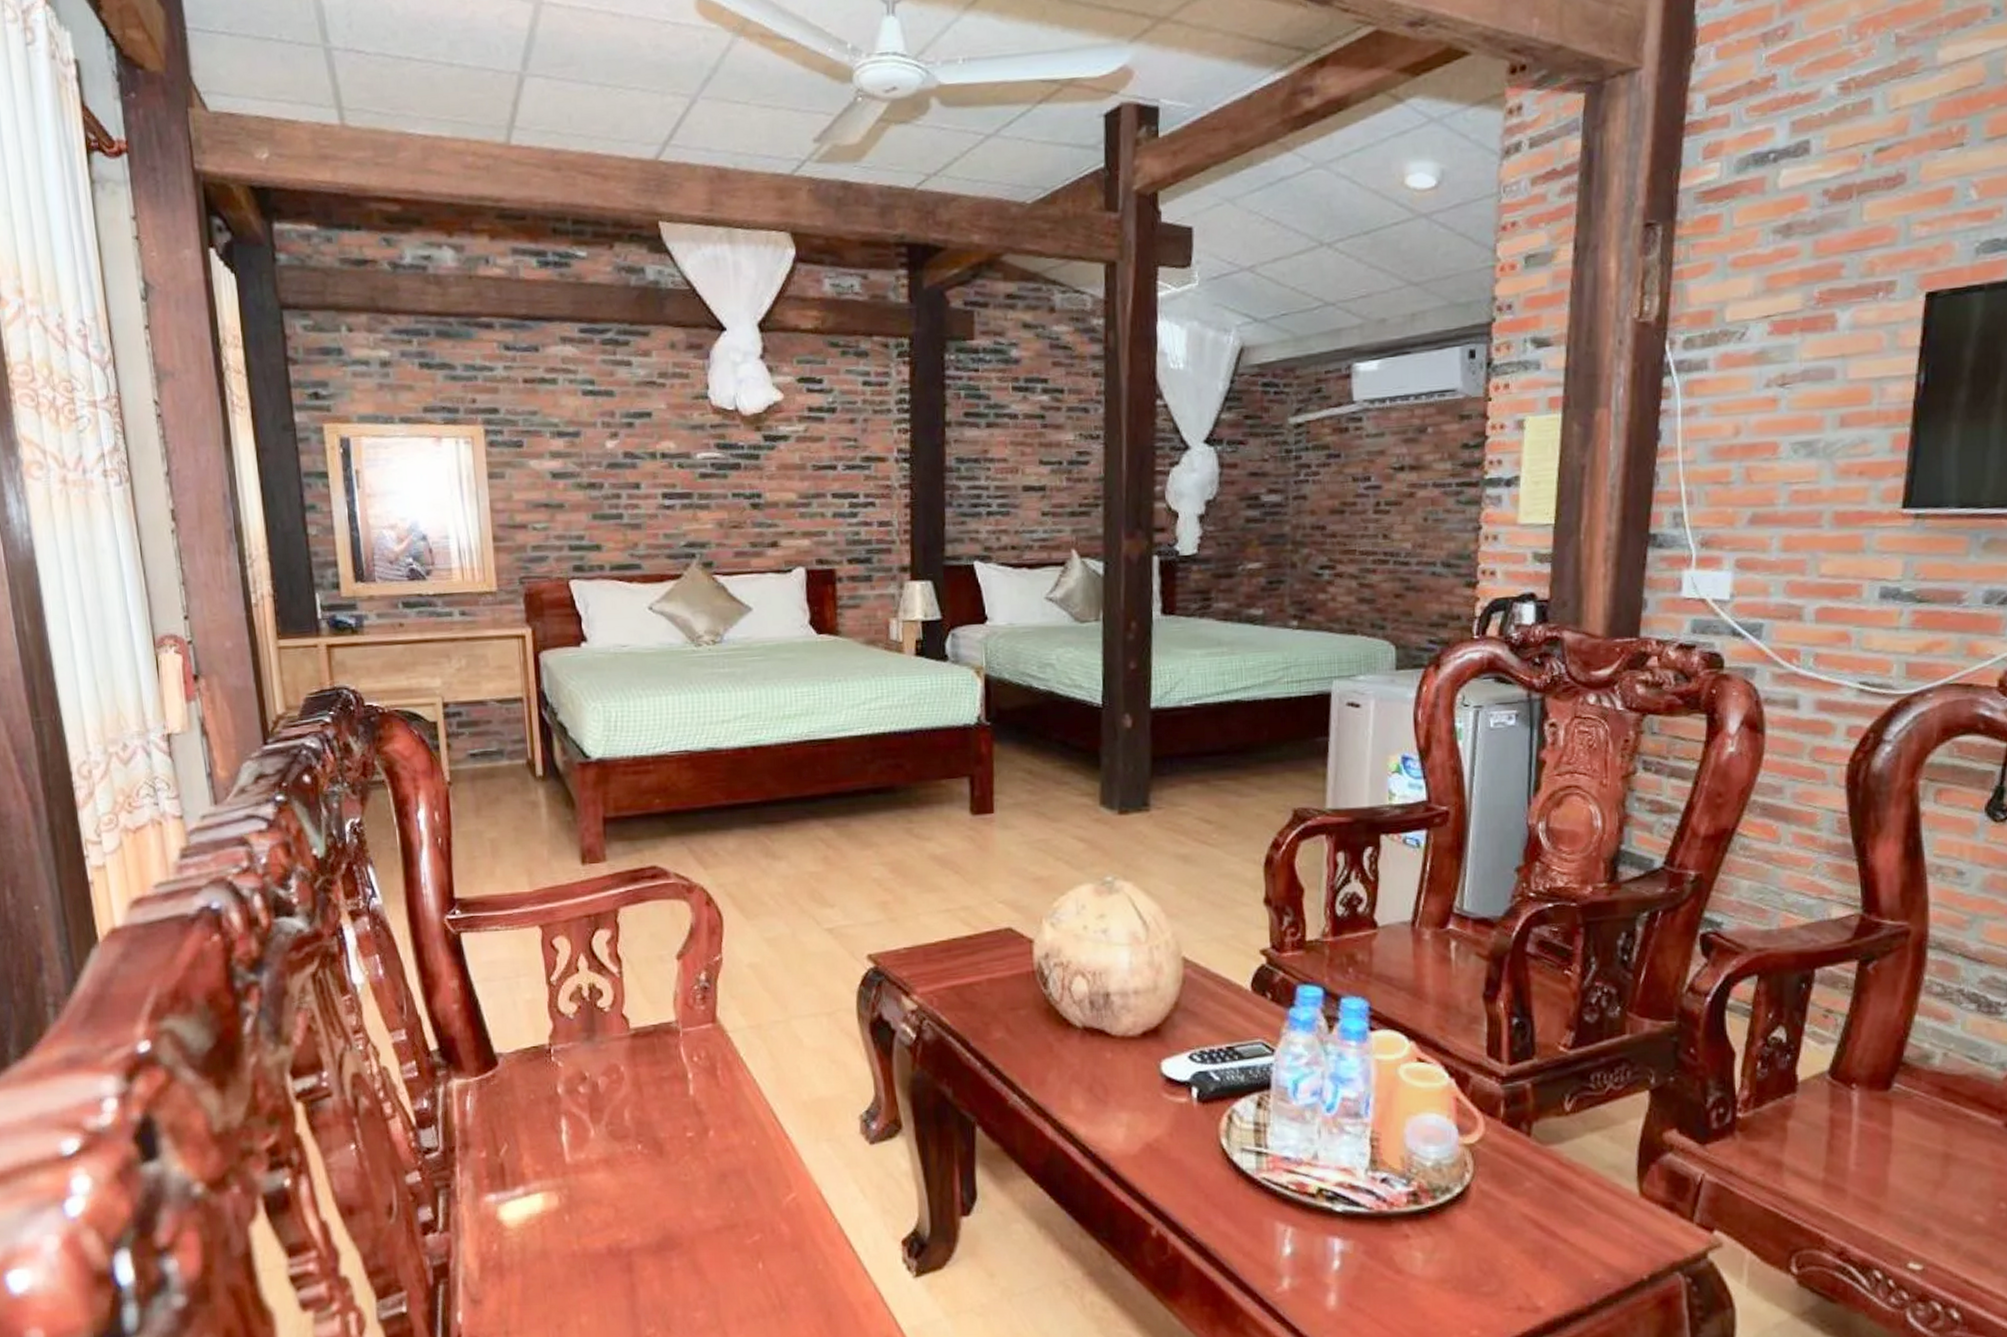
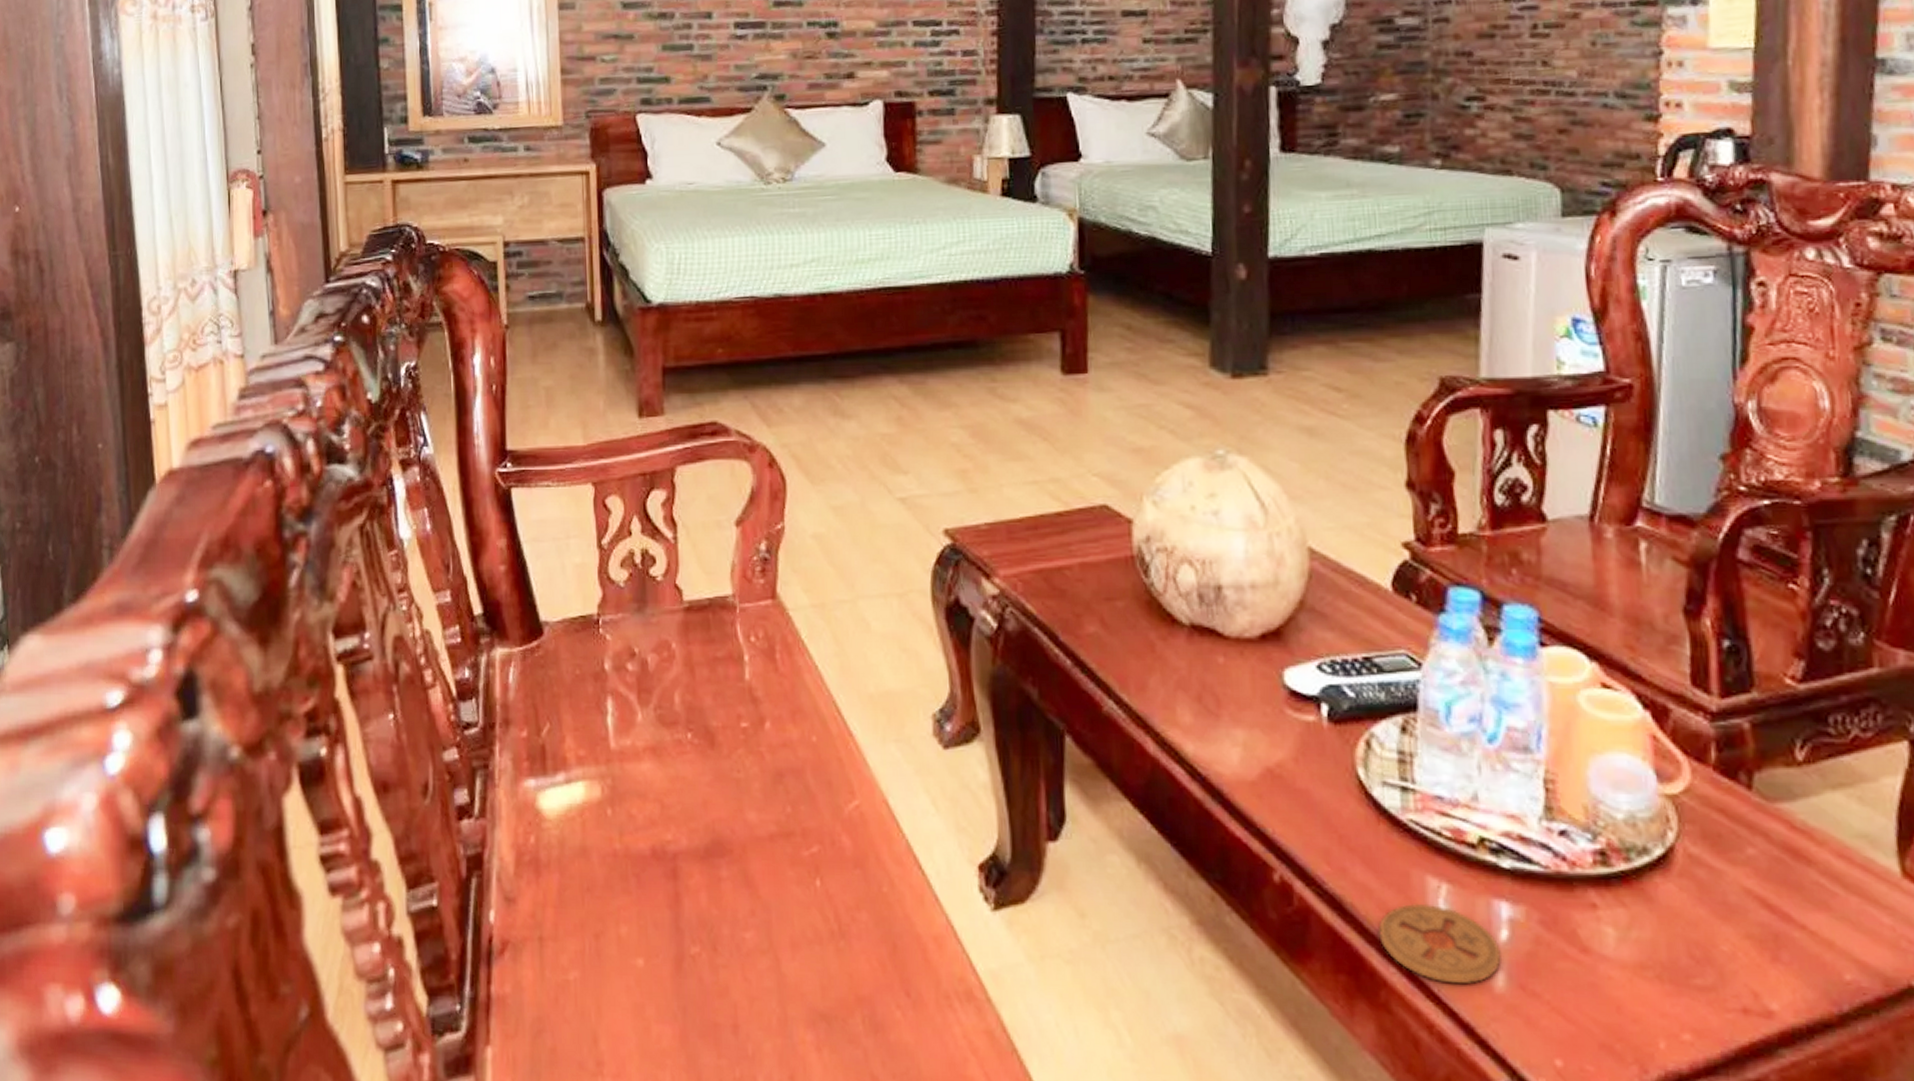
coaster: none [1236,1244,1334,1307] -> present [1378,903,1501,984]

